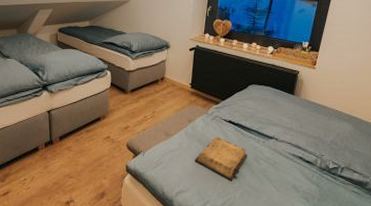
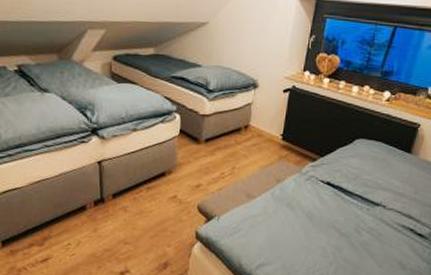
diary: present [195,136,248,182] -> none [281,200,347,255]

